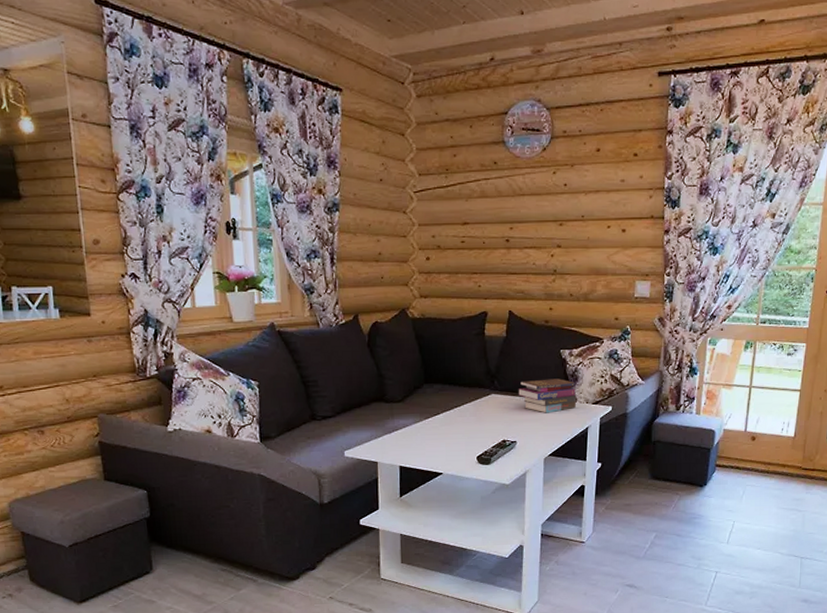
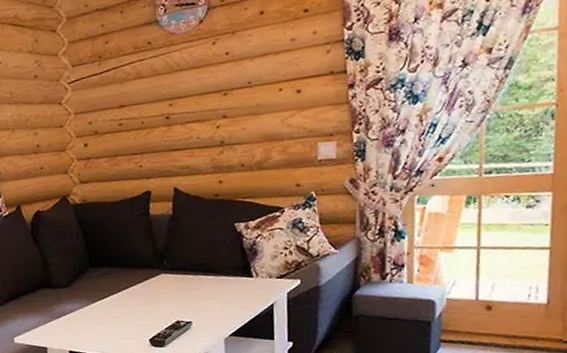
books: present [518,378,577,413] -> none [190,253,258,291]

